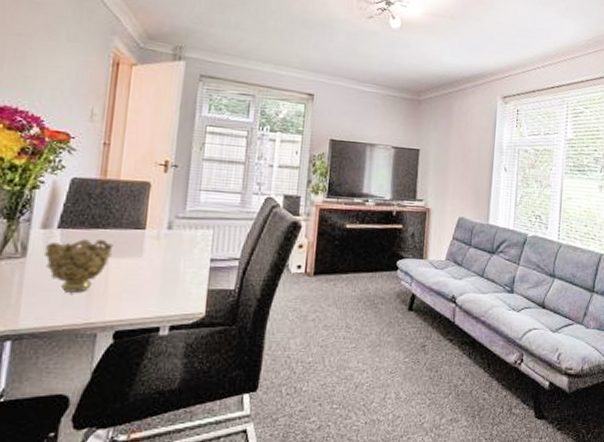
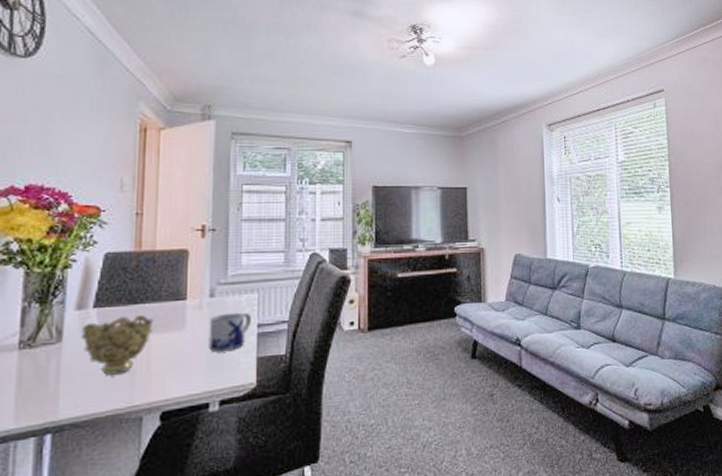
mug: none [163,245,206,281] -> present [208,312,252,352]

